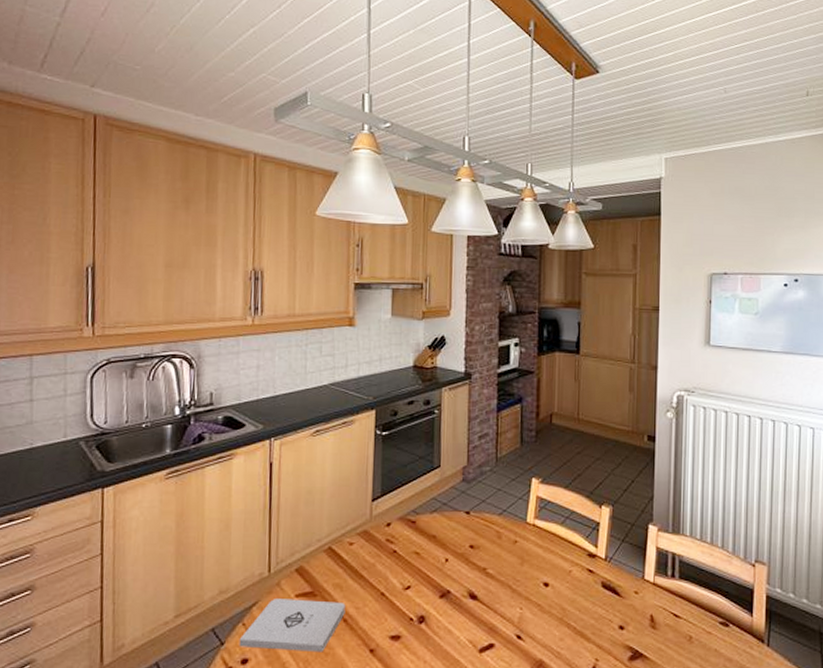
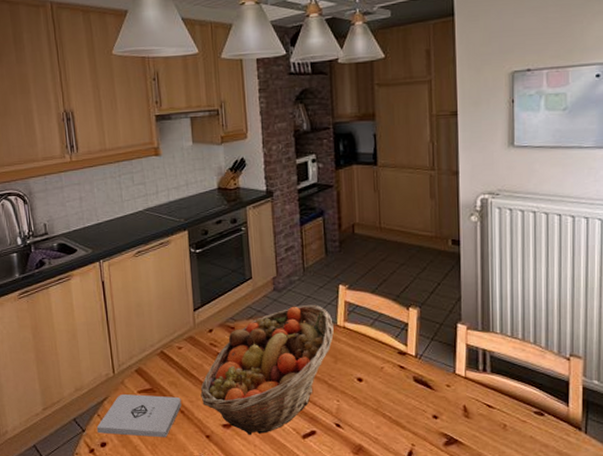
fruit basket: none [369,498,523,650] -> present [200,304,334,436]

